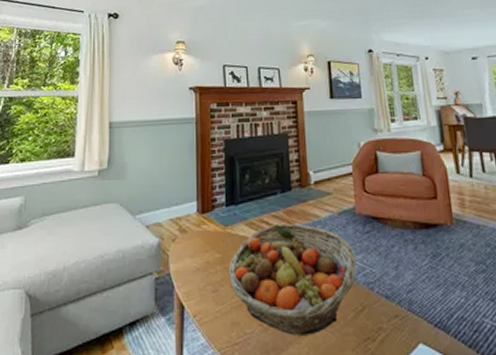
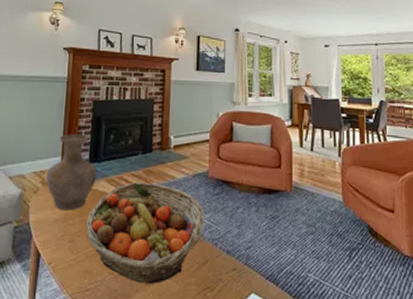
vase: none [183,176,235,259] -> present [45,134,97,211]

